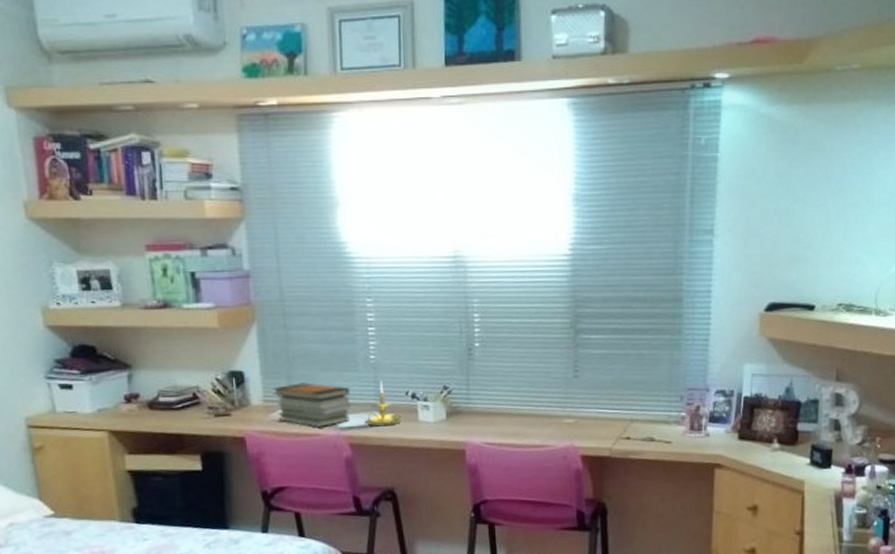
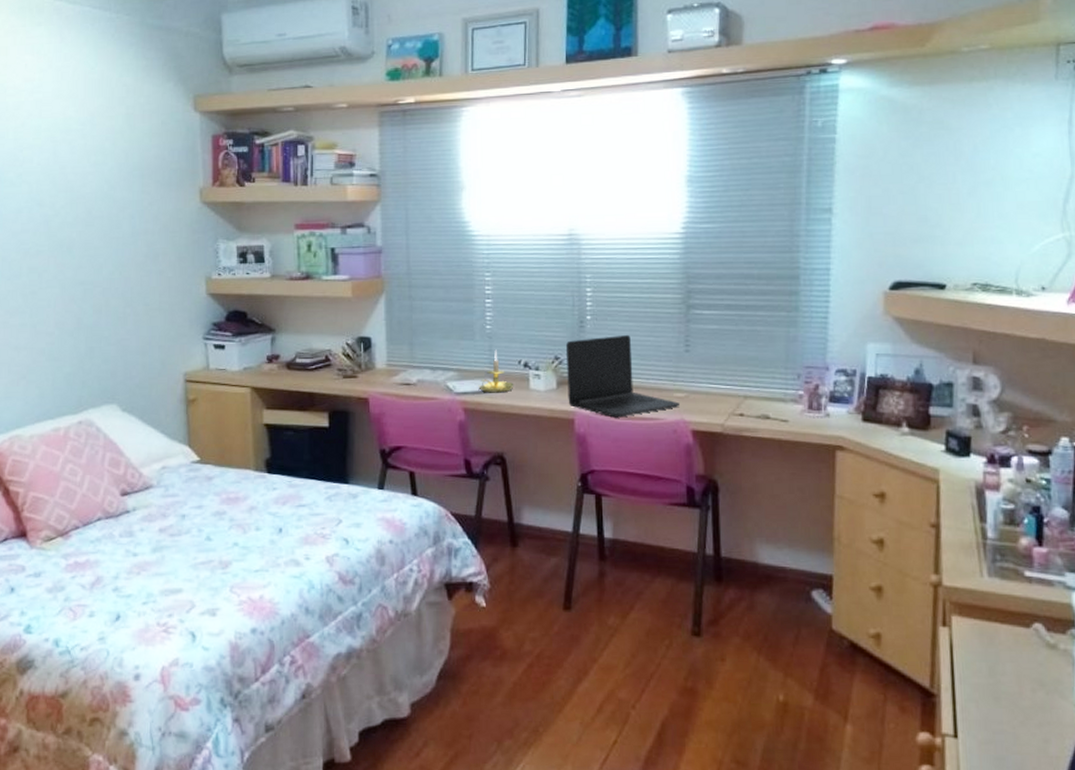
book stack: present [272,382,351,427] -> none [395,349,467,391]
laptop: none [454,362,569,447] -> present [565,335,679,418]

